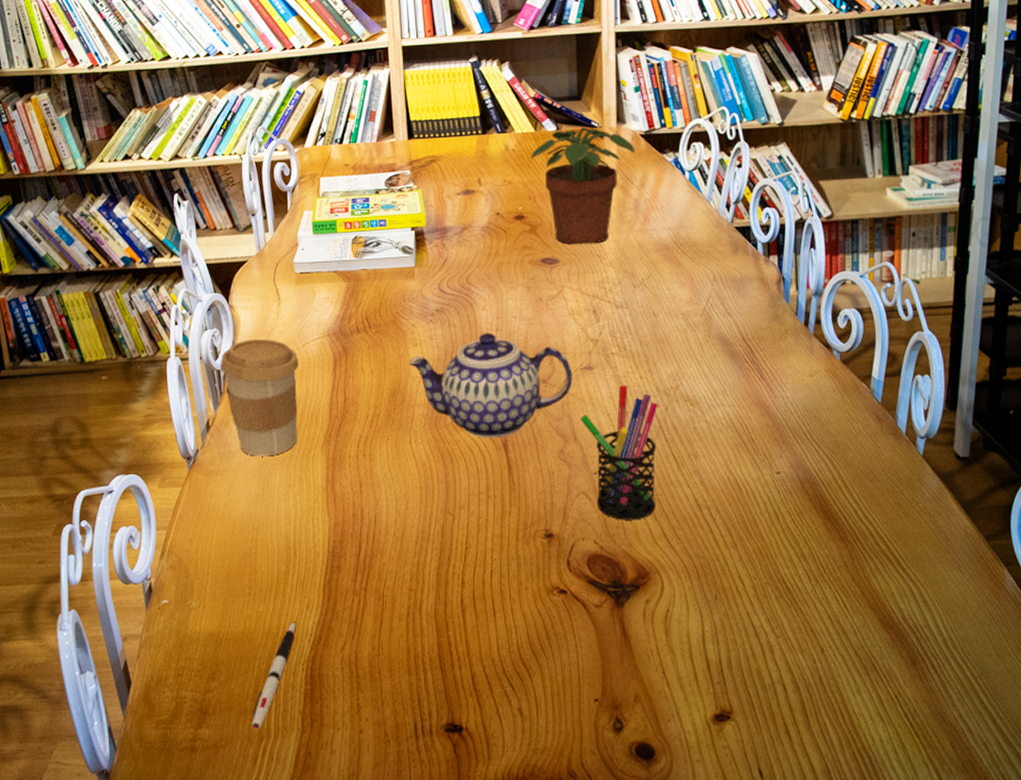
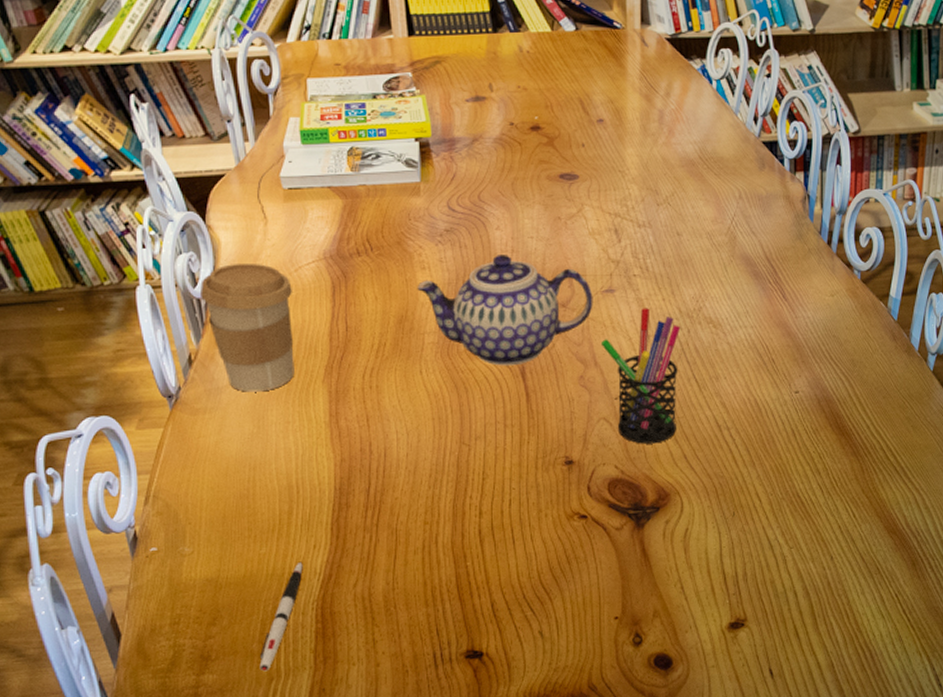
potted plant: present [531,127,636,245] -> none [547,28,661,160]

